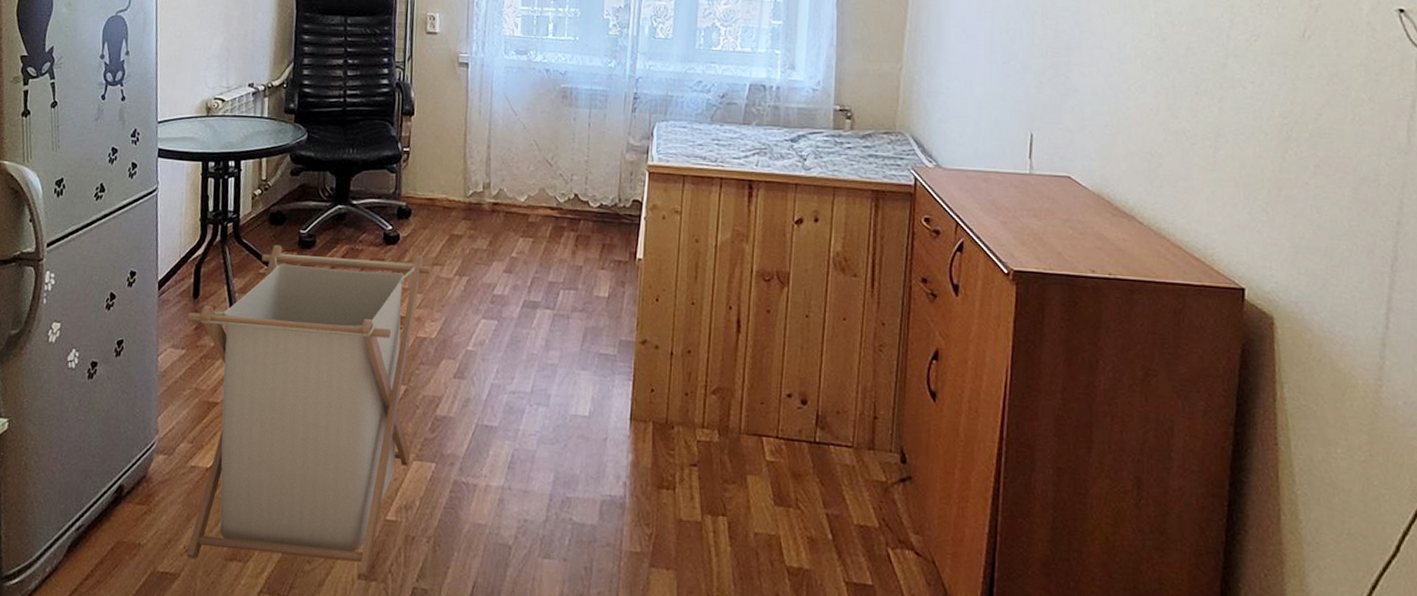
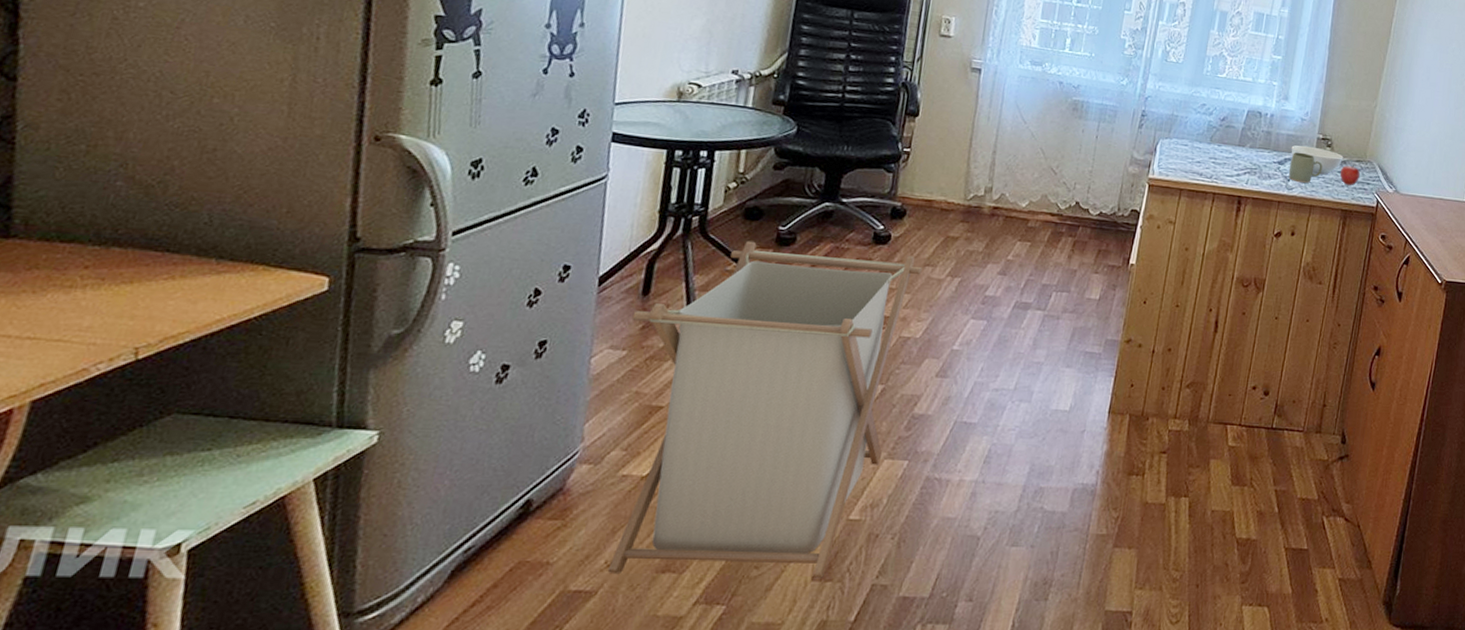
bowl: none [804,119,868,151] -> present [1291,145,1344,175]
mug: none [804,127,843,161] -> present [1288,152,1323,183]
fruit: none [865,137,891,163] -> present [1339,164,1361,186]

